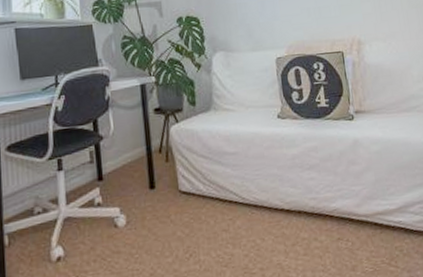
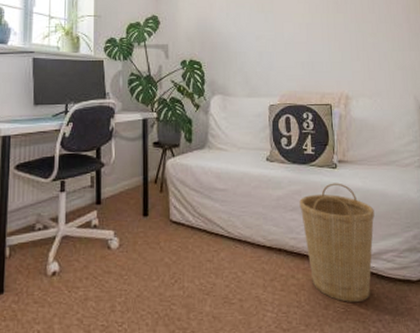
basket: none [316,135,399,261] -> present [299,183,375,303]

